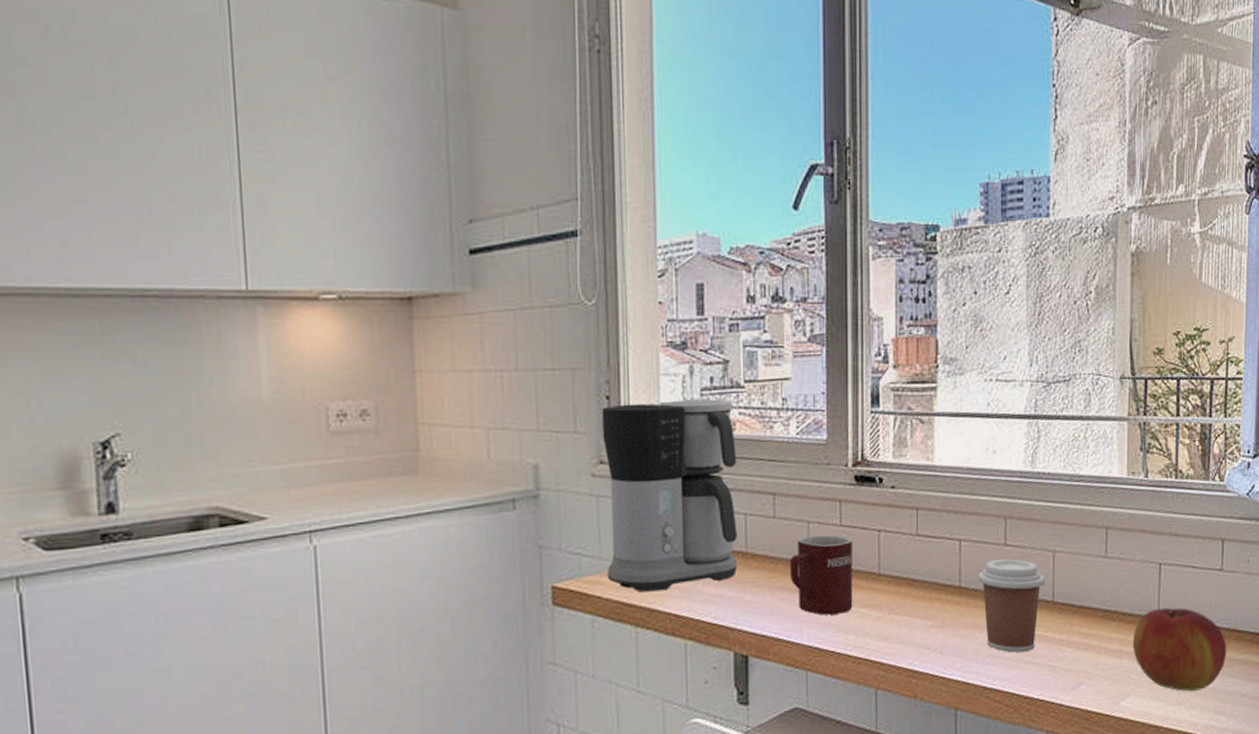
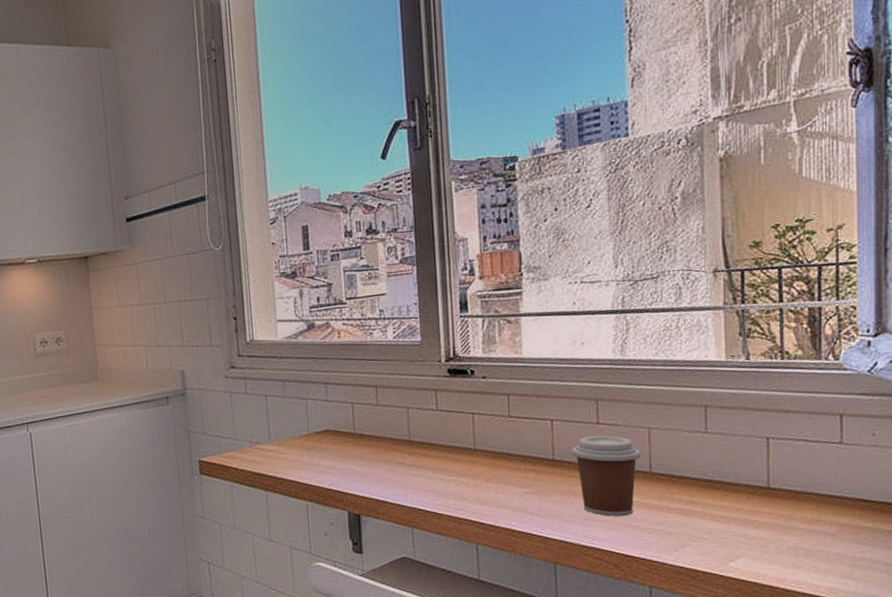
coffee maker: present [601,399,738,592] -> none [230,314,348,465]
mug: present [789,534,853,615] -> none [392,417,452,483]
apple: present [1132,607,1227,692] -> none [740,478,852,556]

